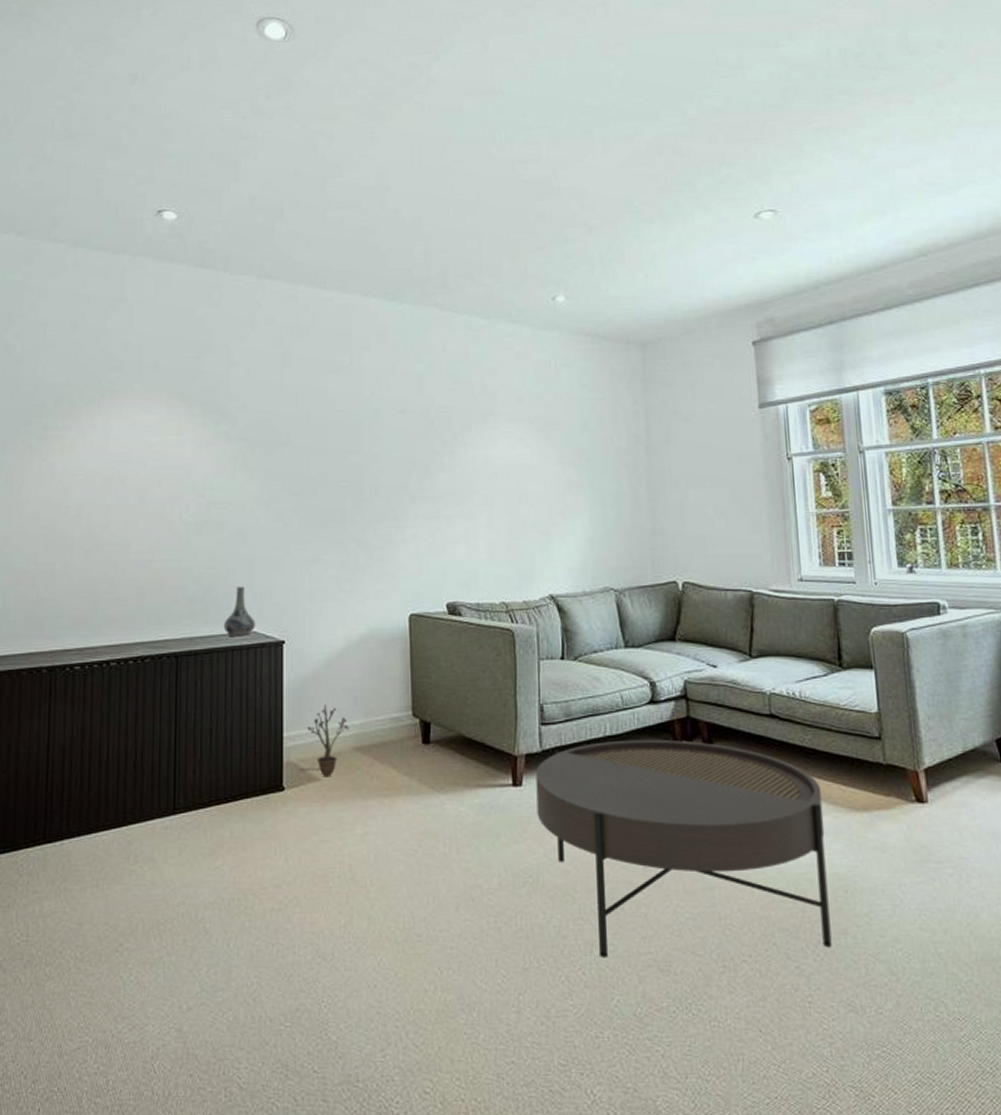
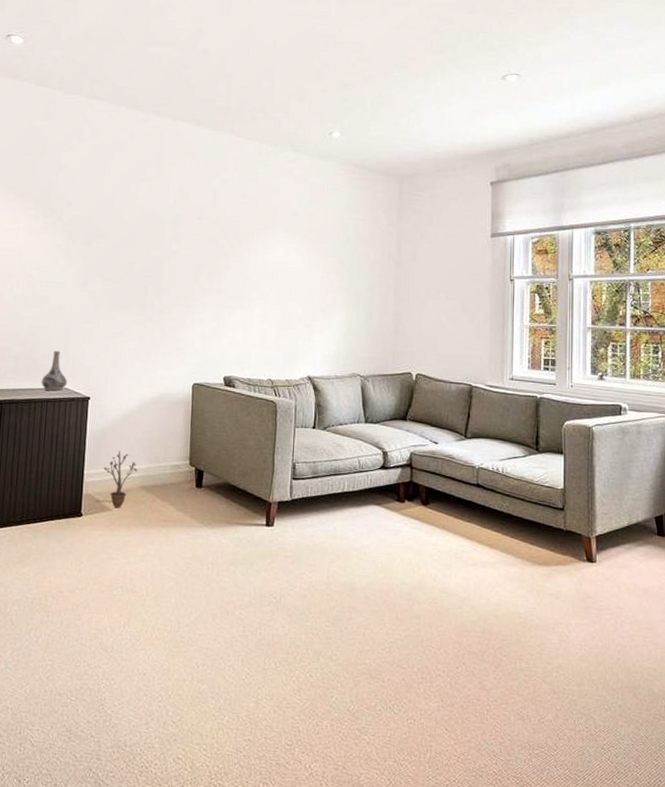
coffee table: present [536,739,832,958] -> none [284,496,512,669]

